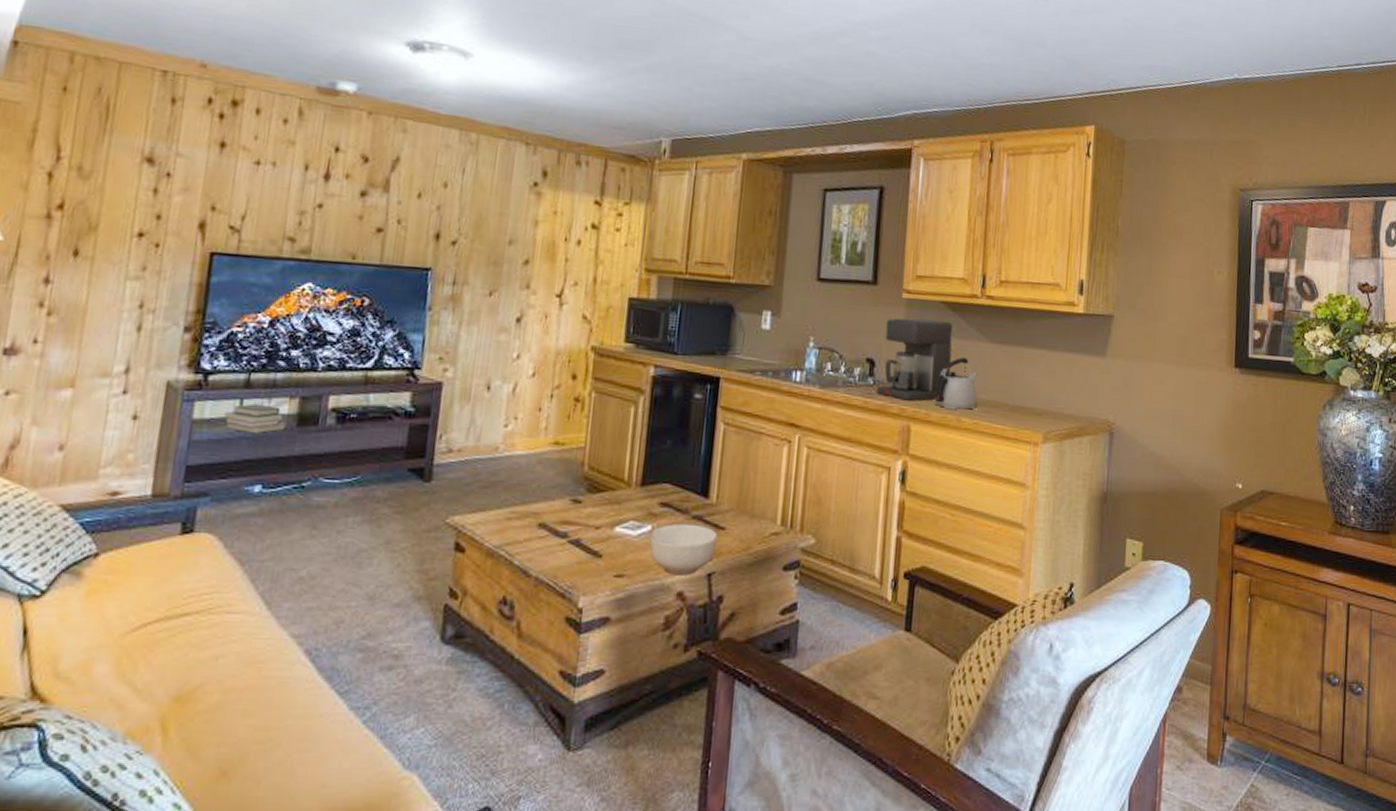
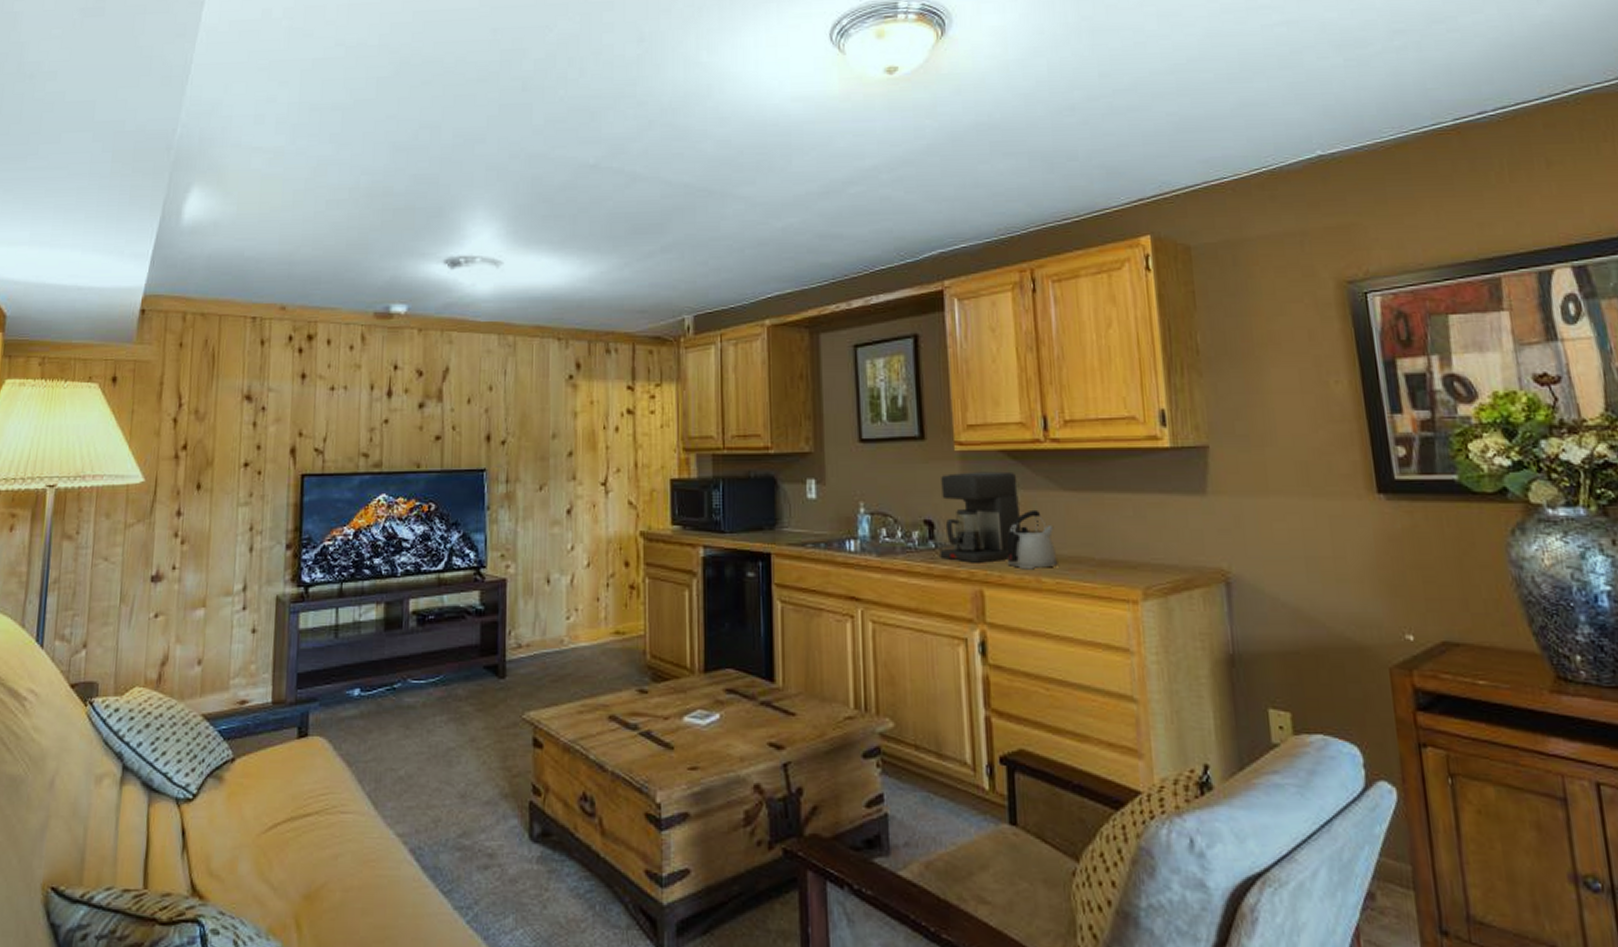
books: present [224,403,286,433] -> none [324,611,375,639]
bowl: present [649,523,718,576] -> none [718,710,789,766]

